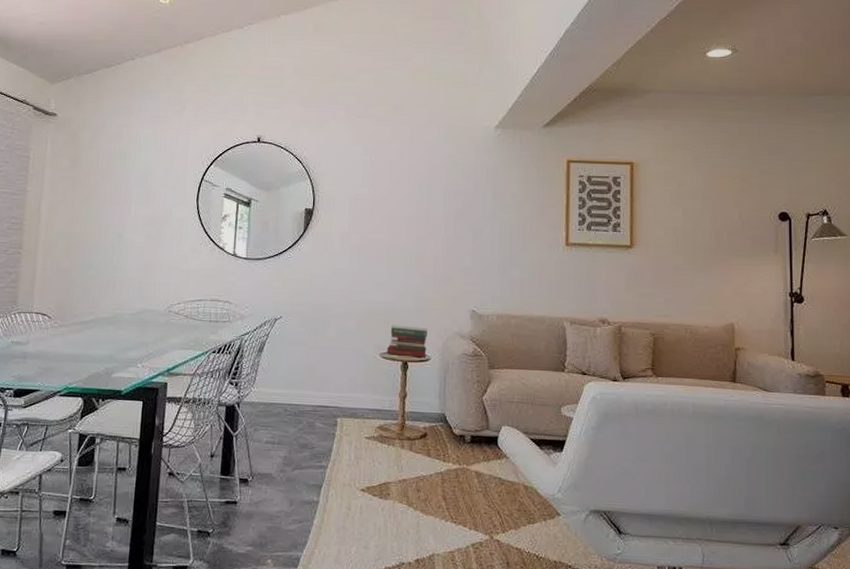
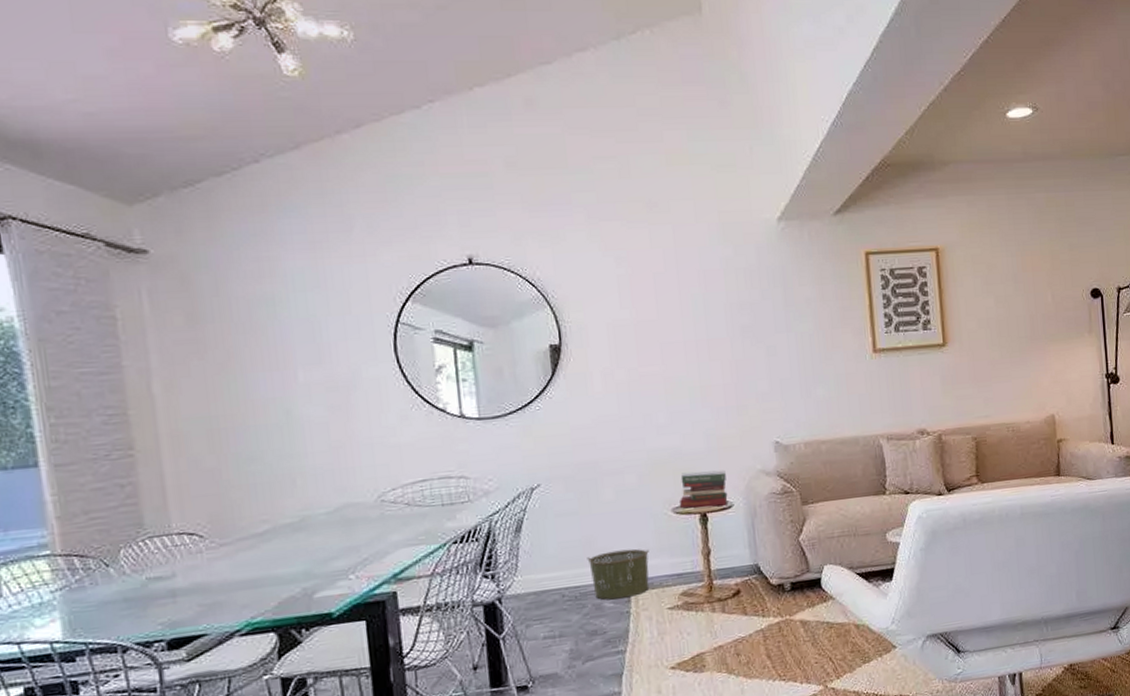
basket: none [308,380,357,422] -> present [587,548,650,600]

